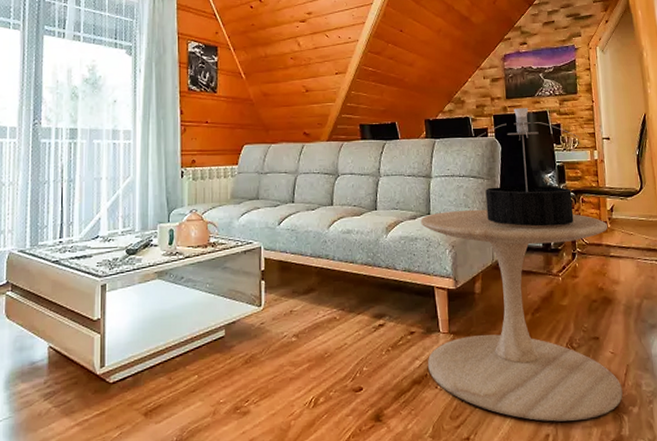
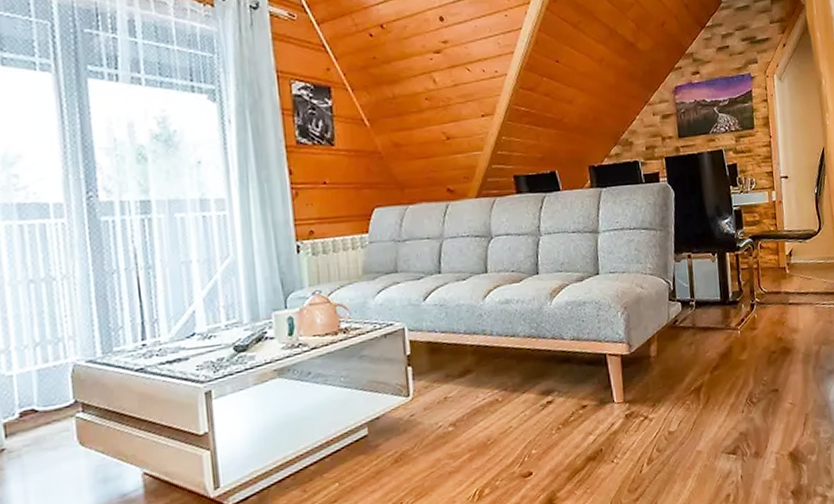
side table: present [420,209,623,422] -> none [588,261,802,482]
table lamp: present [471,108,581,227] -> none [641,147,758,280]

